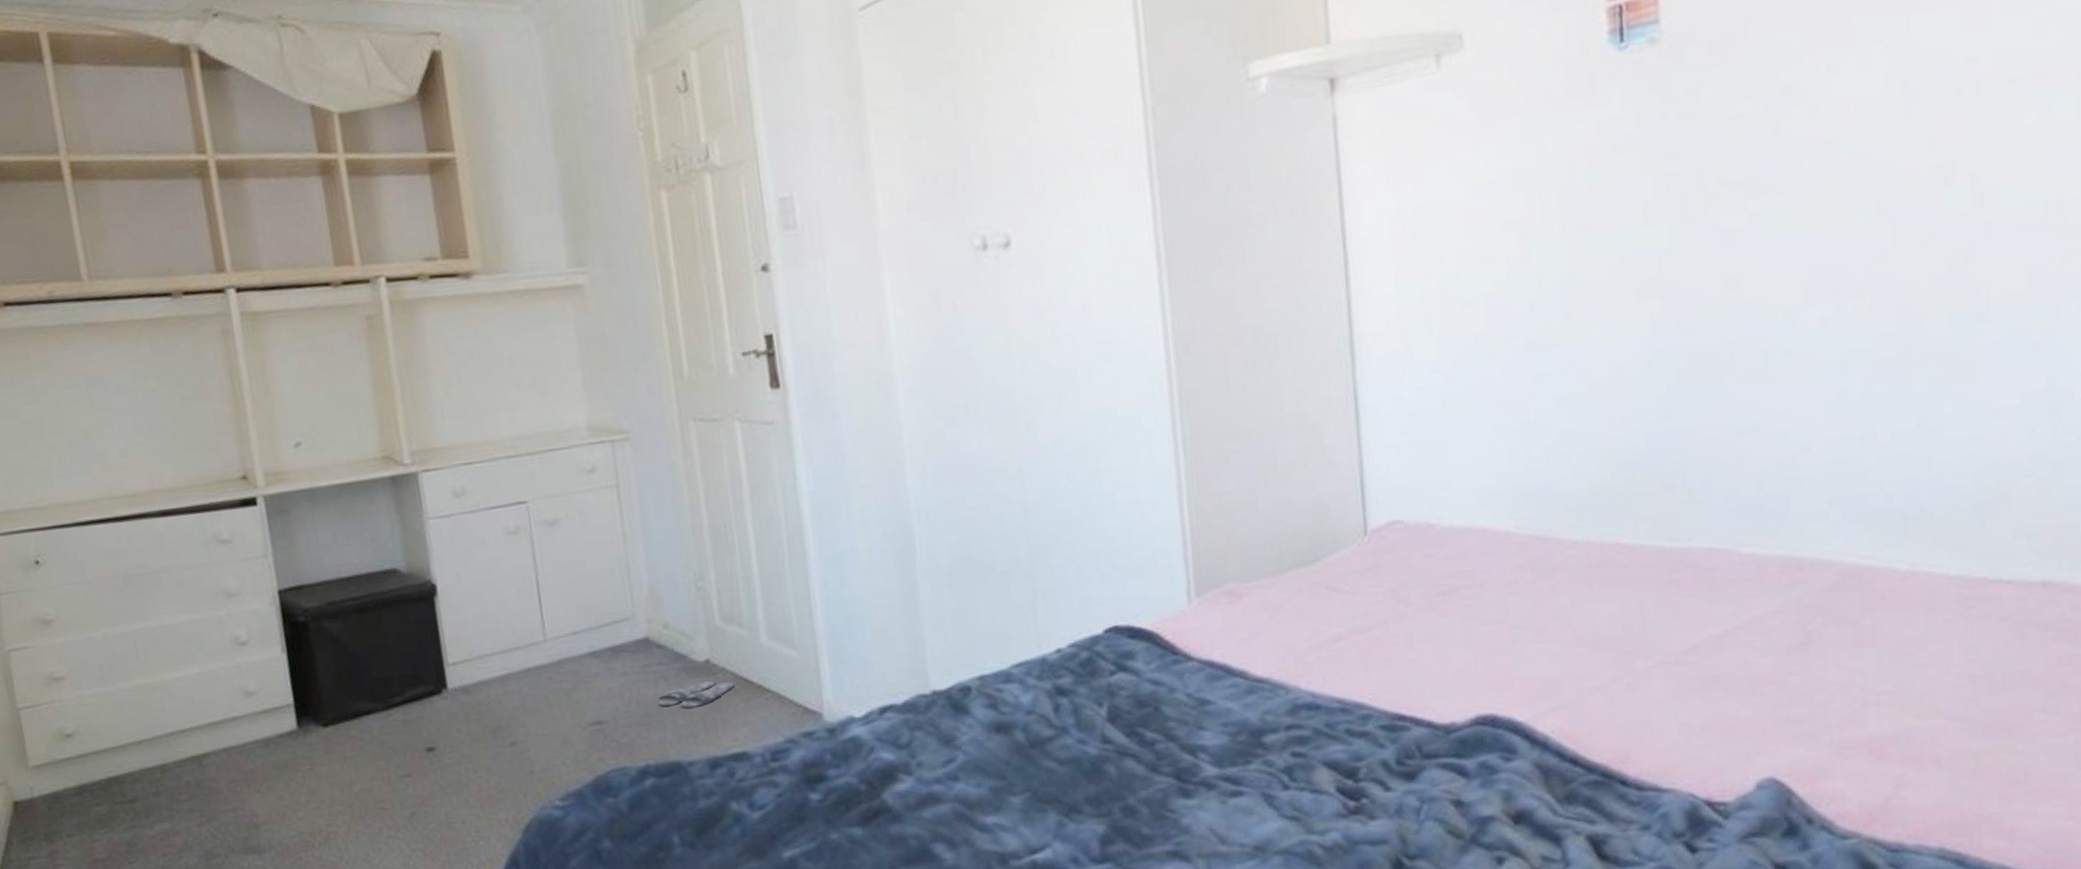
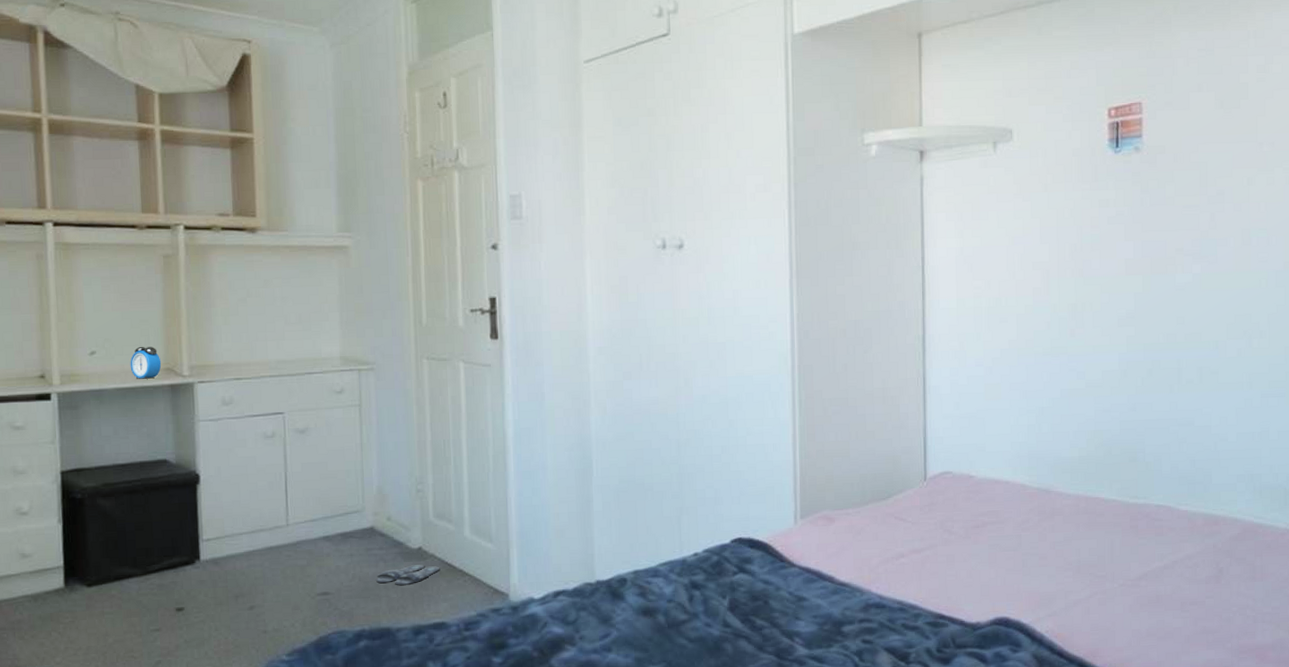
alarm clock: none [341,431,378,473] -> present [130,346,162,379]

